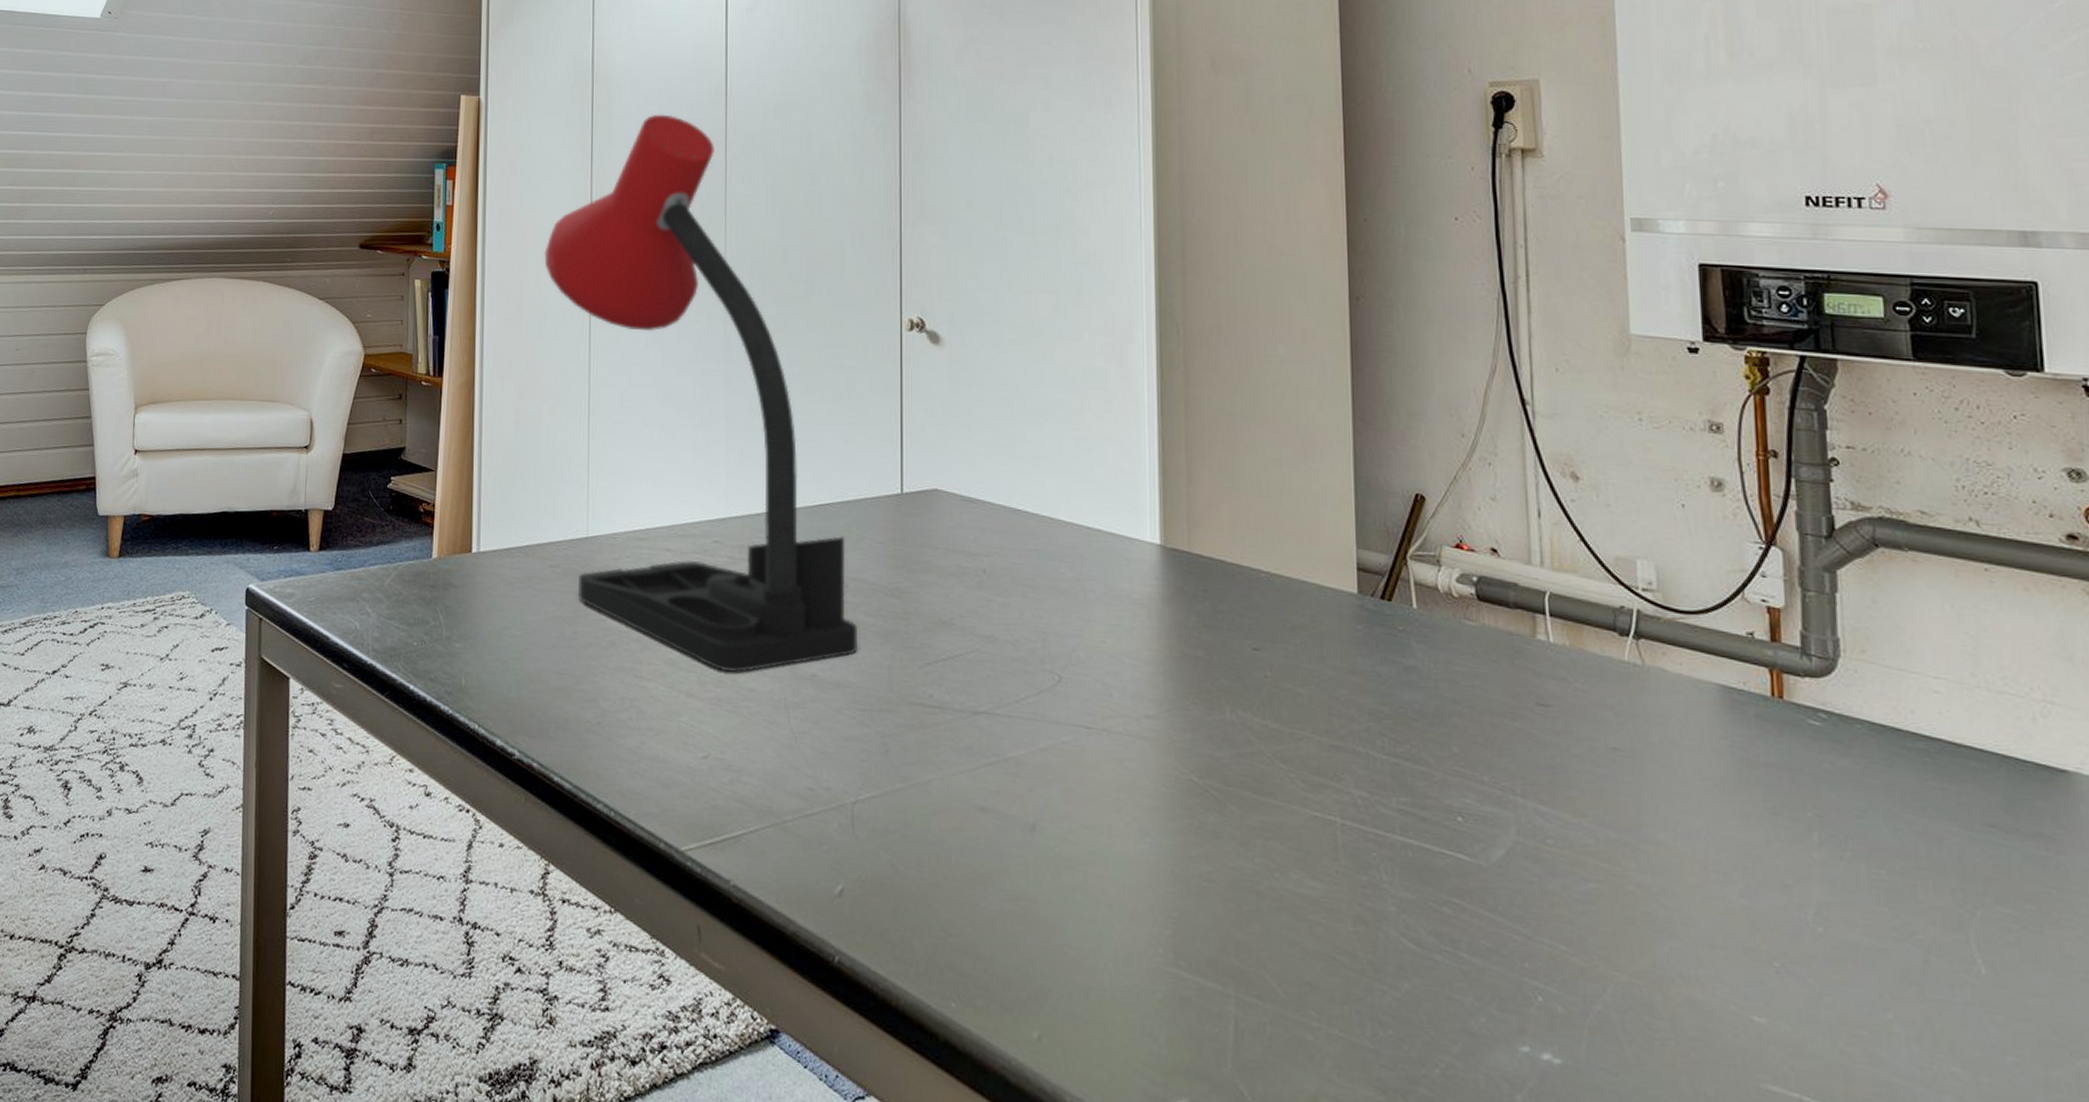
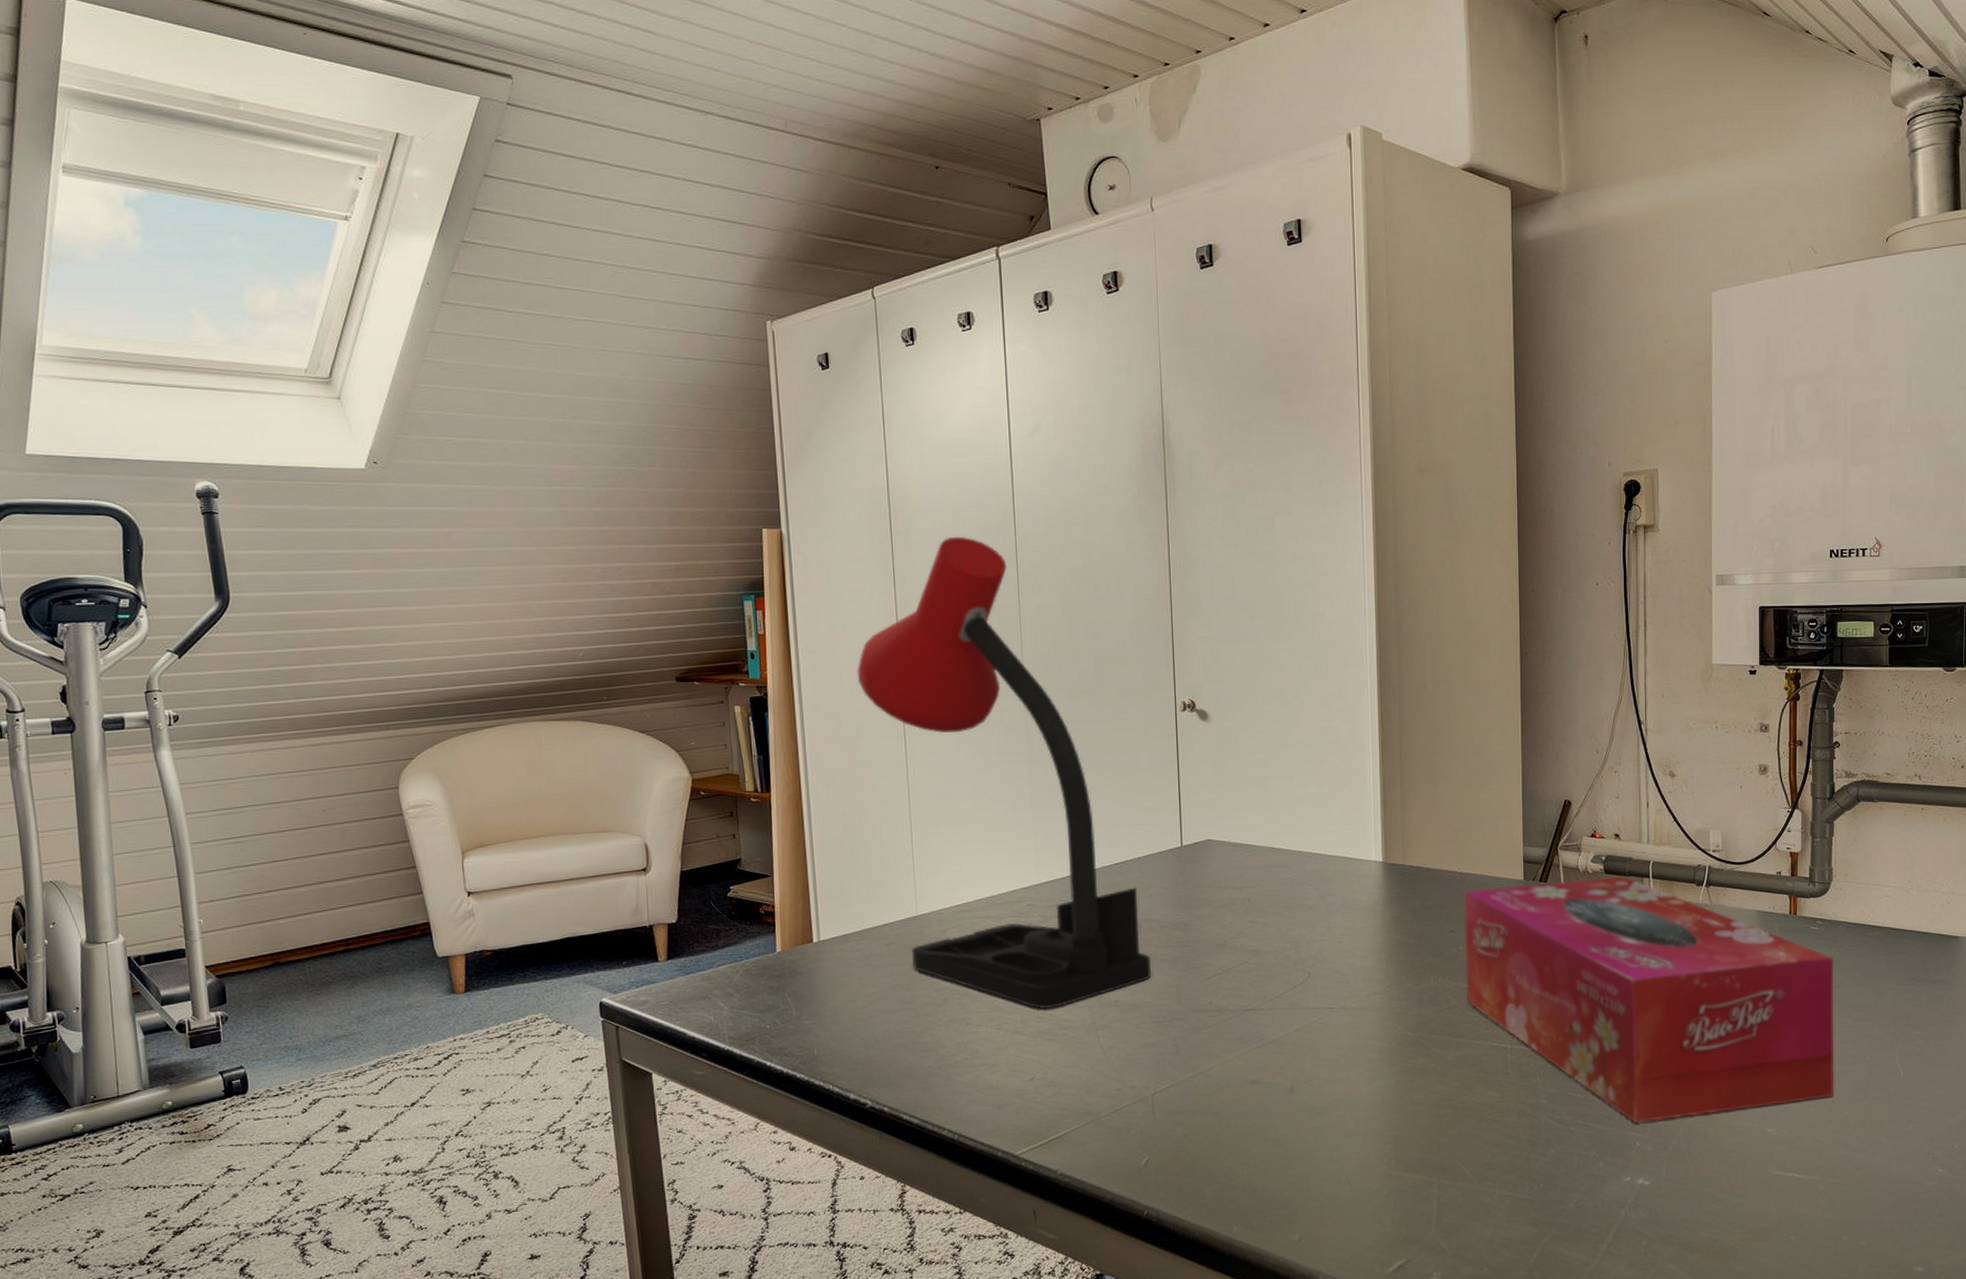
tissue box: none [1271,597,1865,986] -> present [1463,876,1834,1124]

